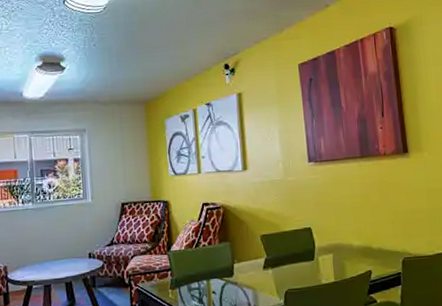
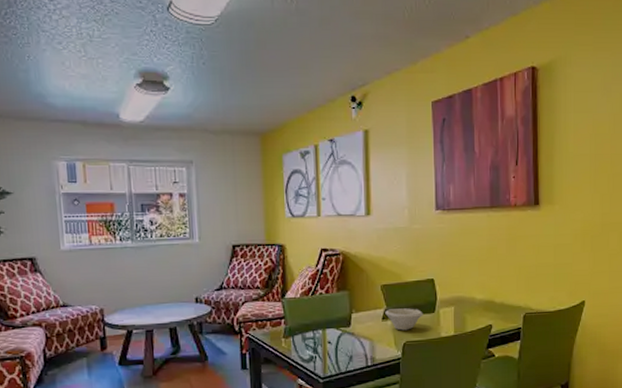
bowl: none [266,256,303,279] -> present [385,308,423,331]

